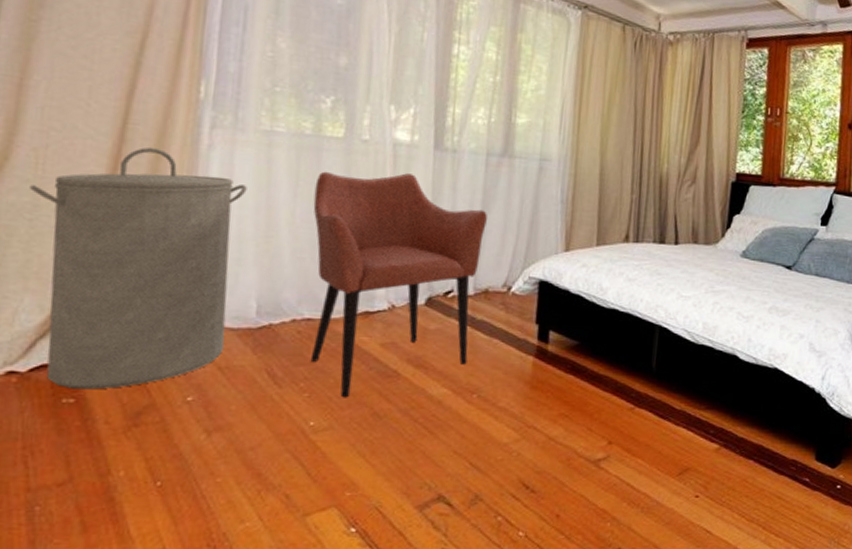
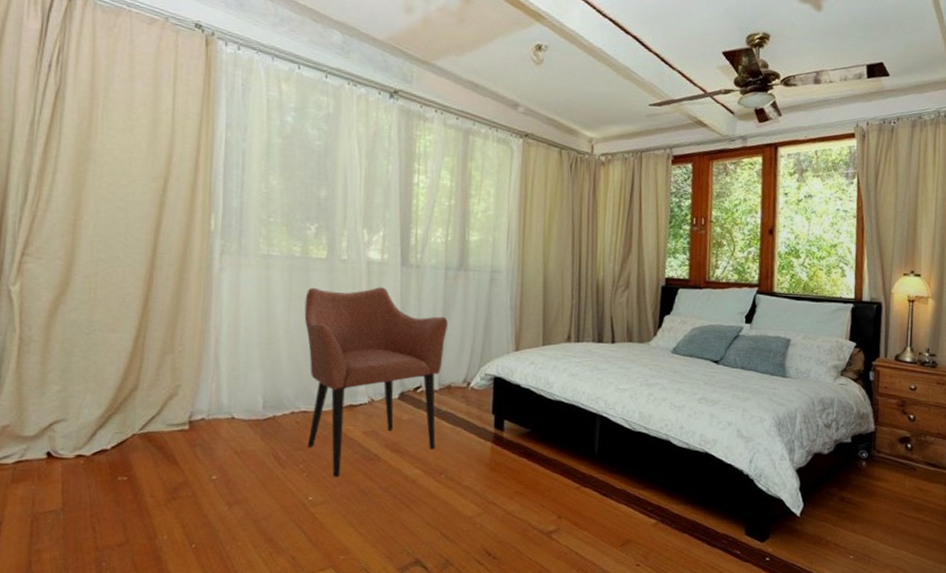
laundry hamper: present [29,147,247,390] -> none [86,272,251,470]

